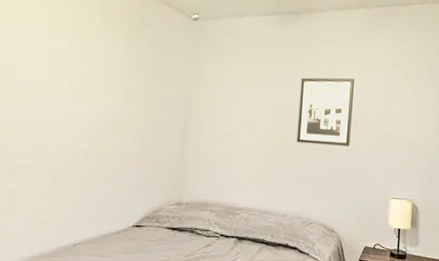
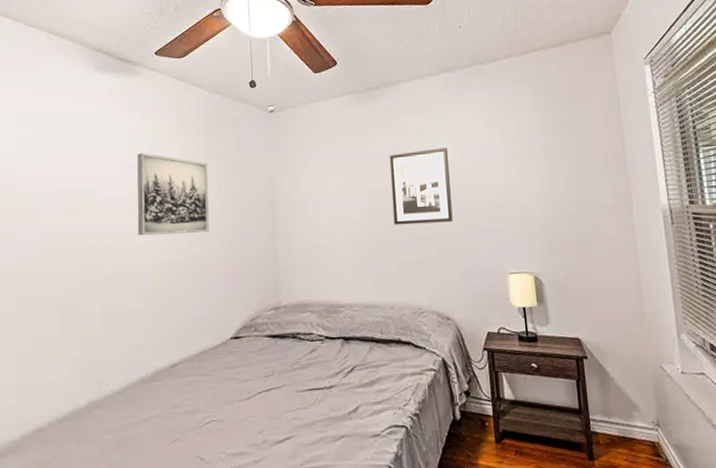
wall art: none [52,40,128,125] -> present [137,153,209,236]

